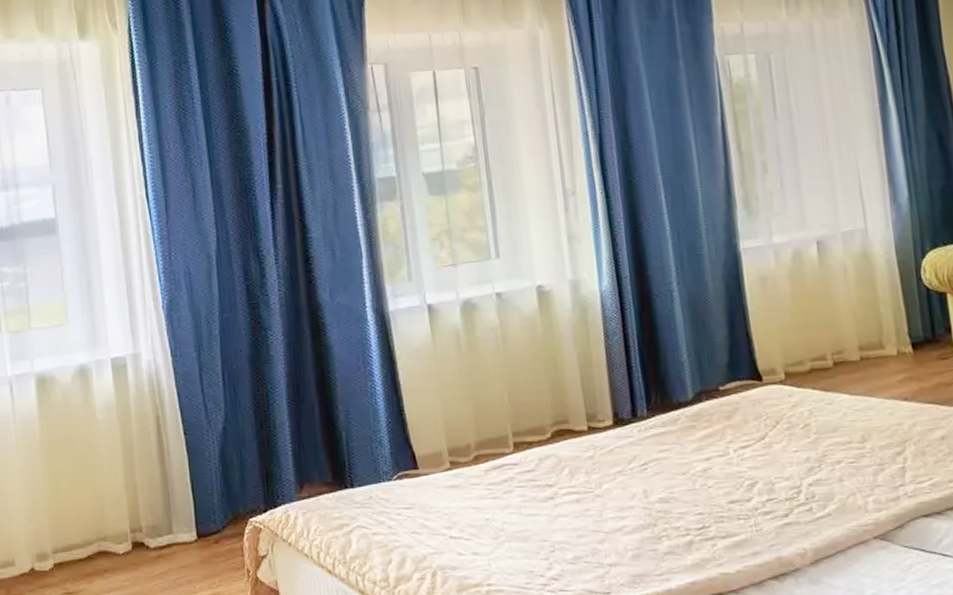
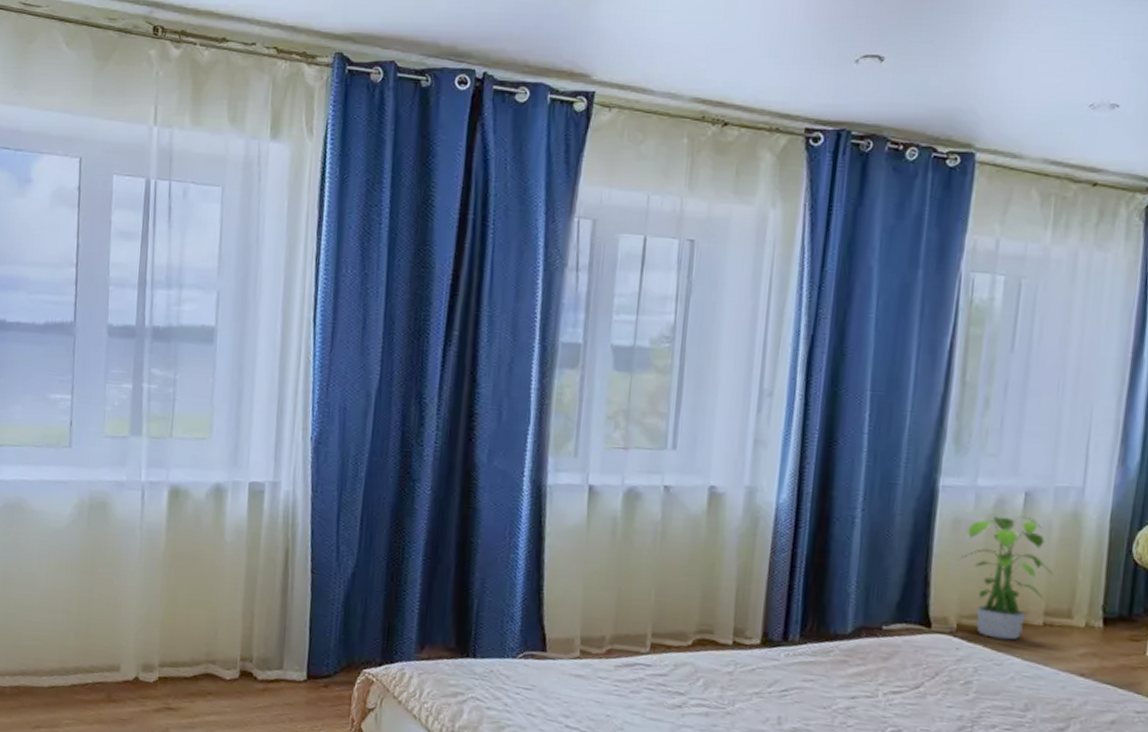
potted plant: none [772,263,858,380] -> present [958,512,1054,640]

